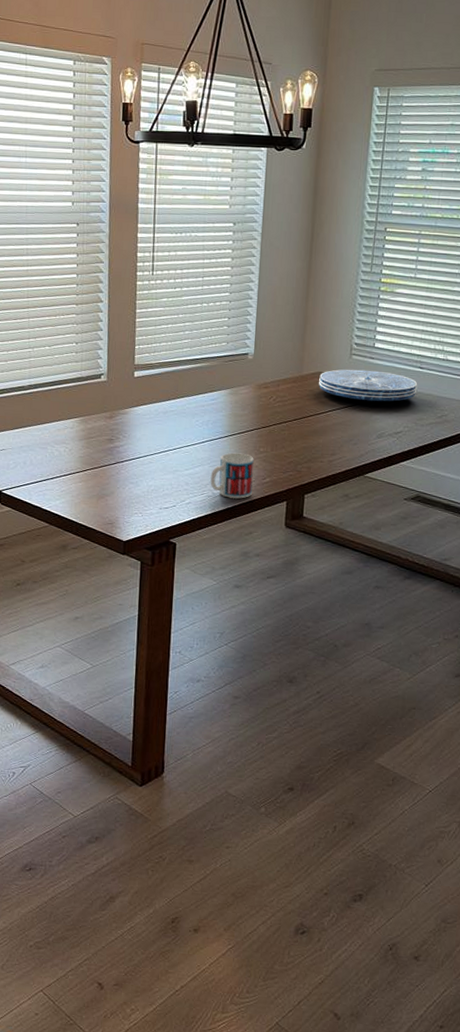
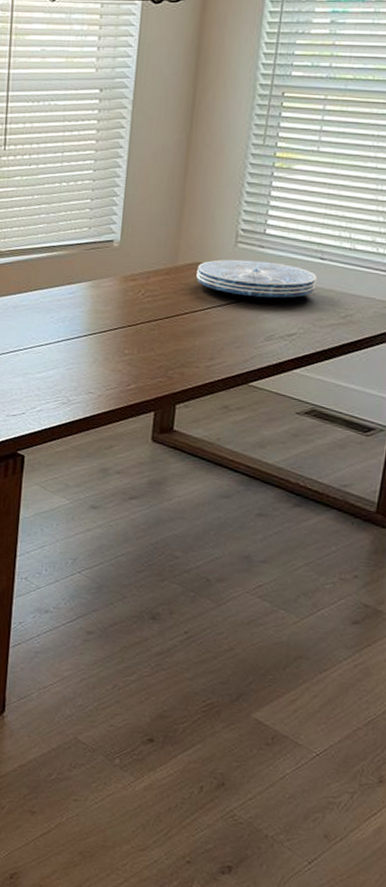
mug: present [210,452,254,499] -> none [65,354,117,408]

